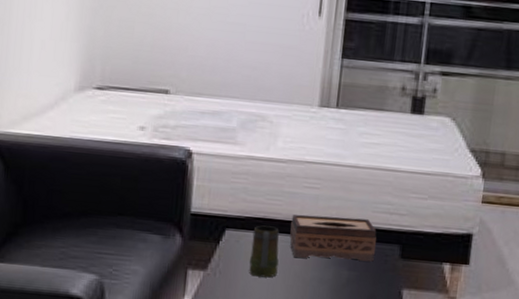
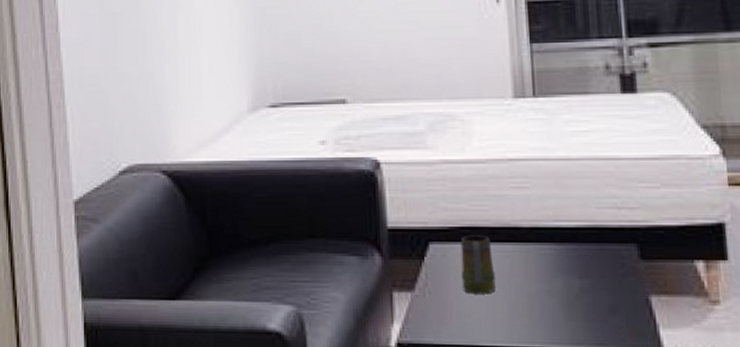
tissue box: present [289,214,377,262] -> none [502,217,609,268]

